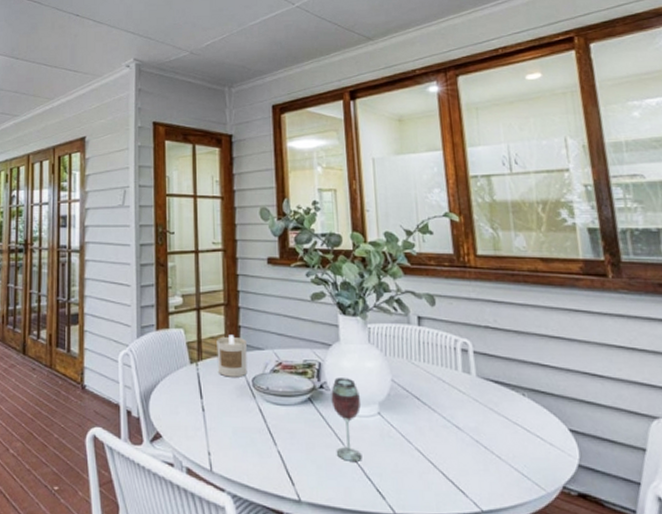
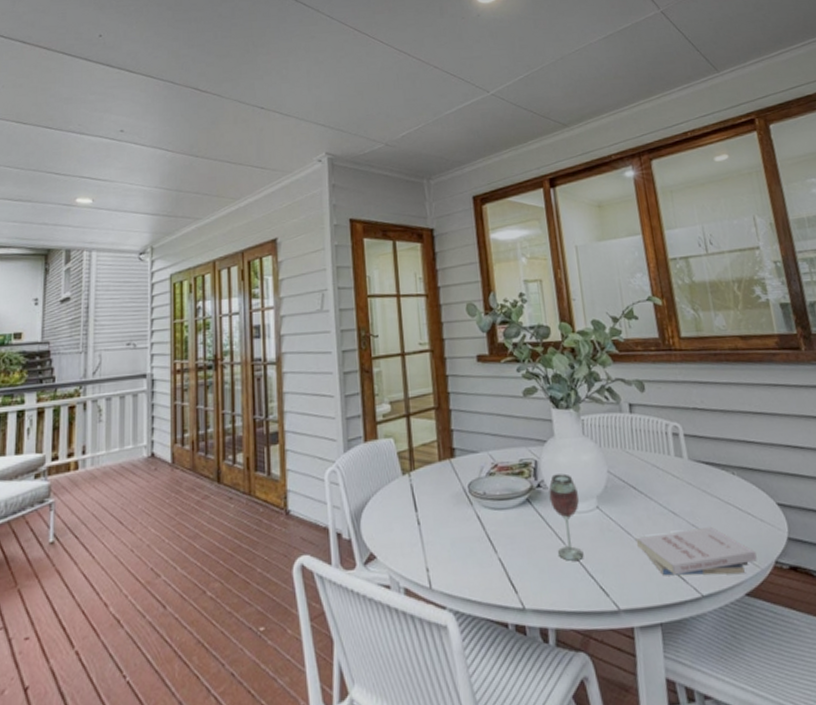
candle: present [217,335,248,377] -> none [429,440,463,486]
books: none [416,444,543,495] -> present [635,526,757,576]

